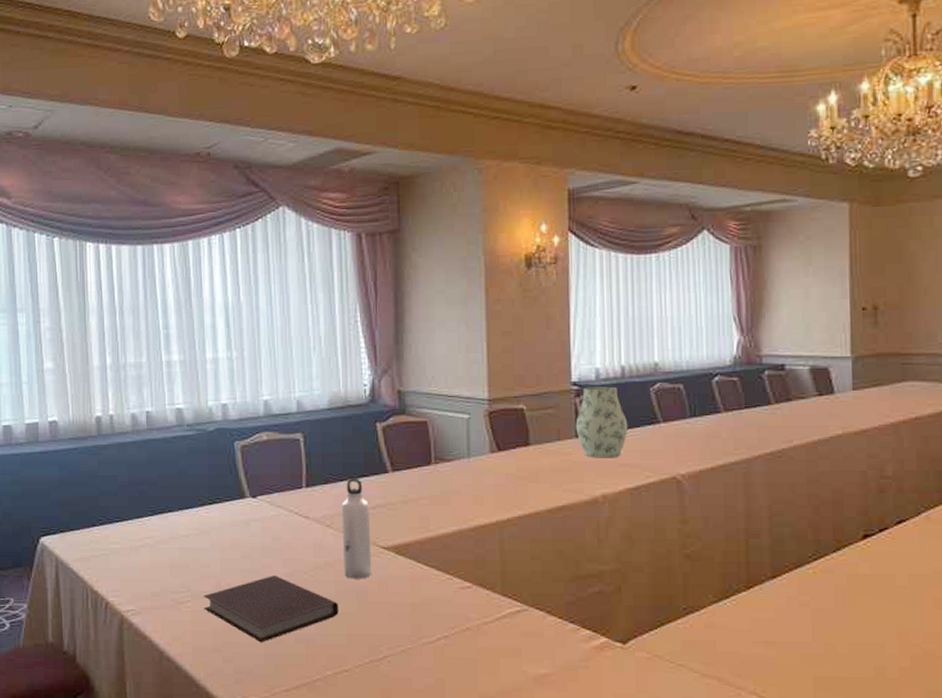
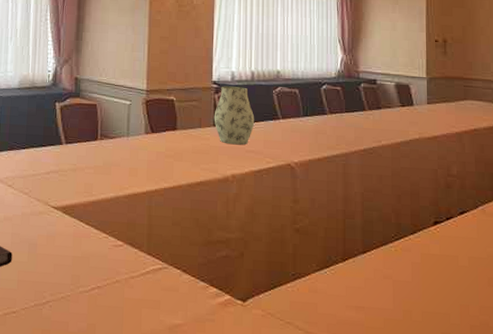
water bottle: present [341,478,372,579] -> none [19,147,45,233]

